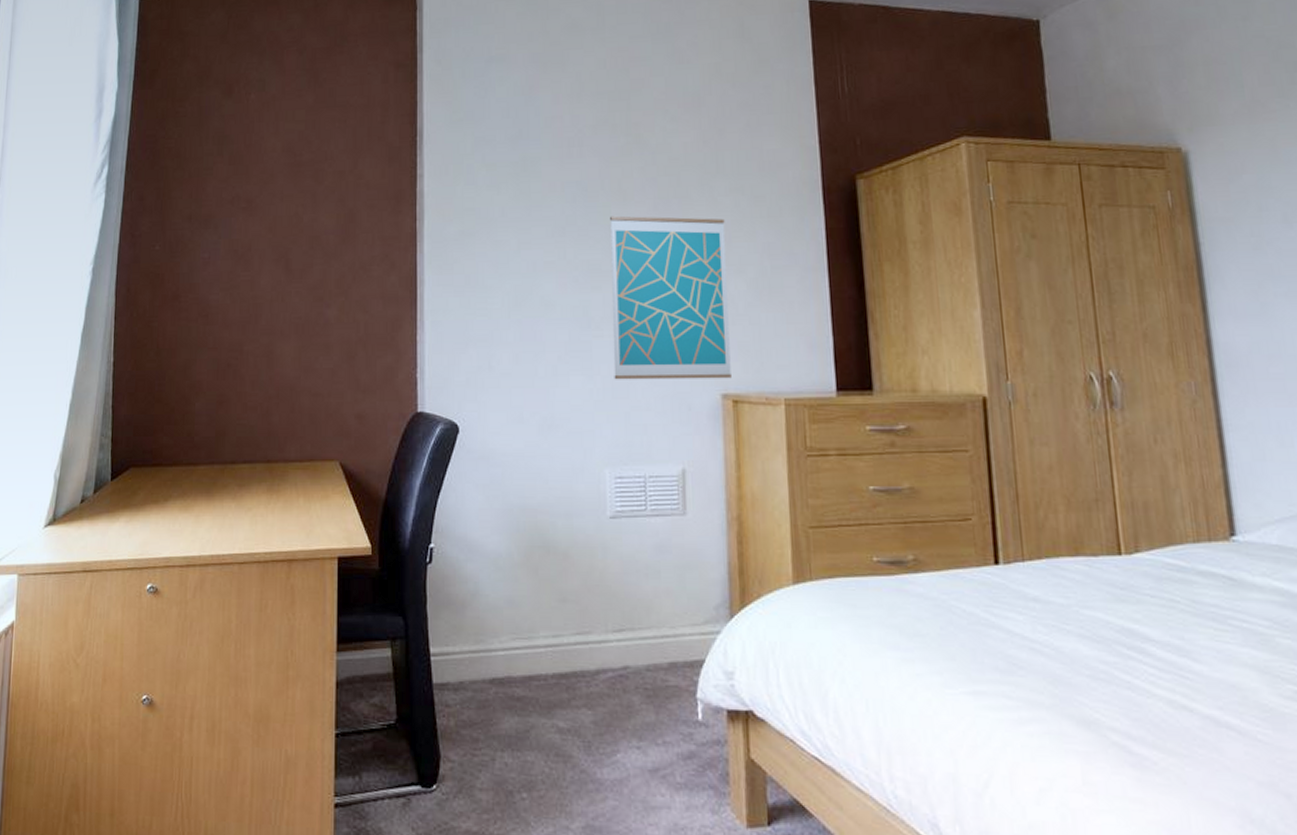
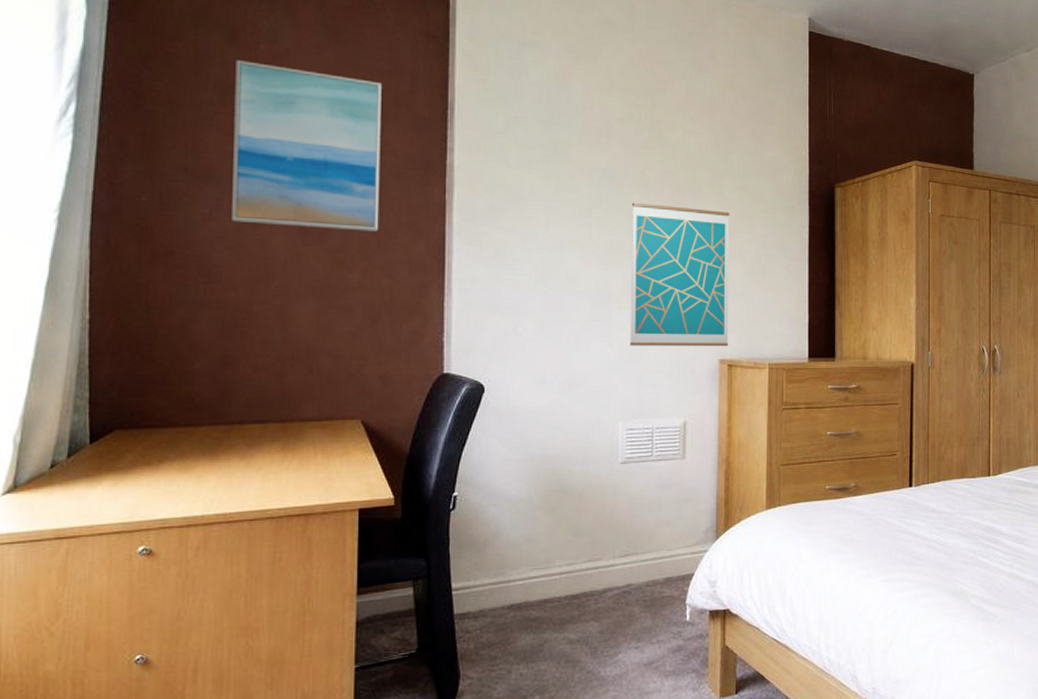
wall art: none [227,111,356,266] -> present [232,60,382,232]

